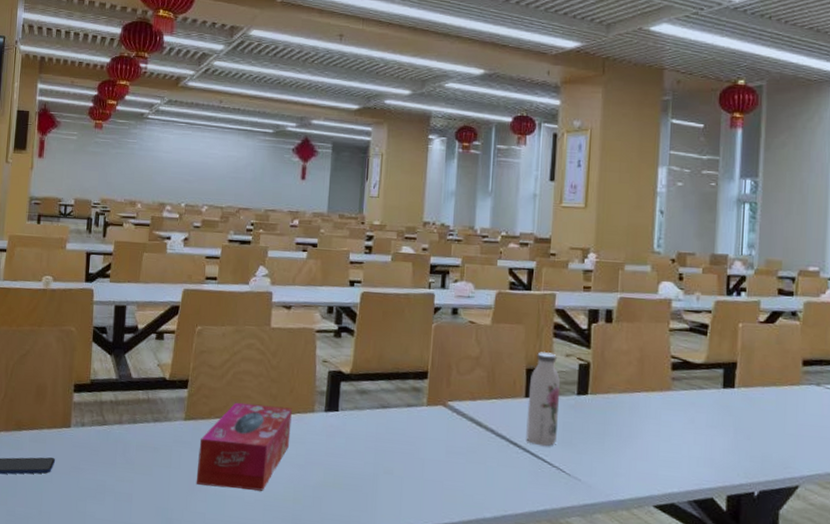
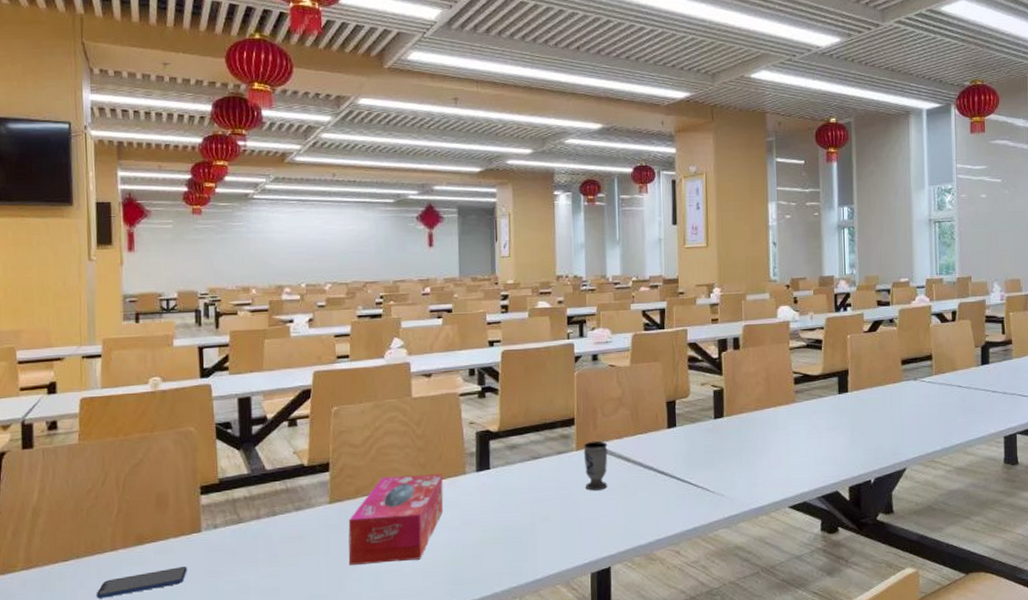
cup: none [433,398,460,452] -> present [583,441,608,491]
water bottle: present [526,352,561,447] -> none [670,384,700,471]

